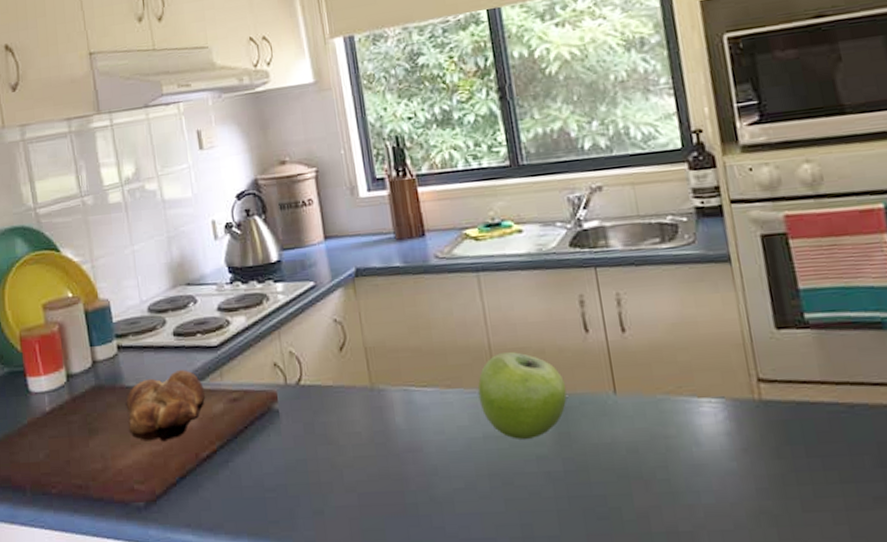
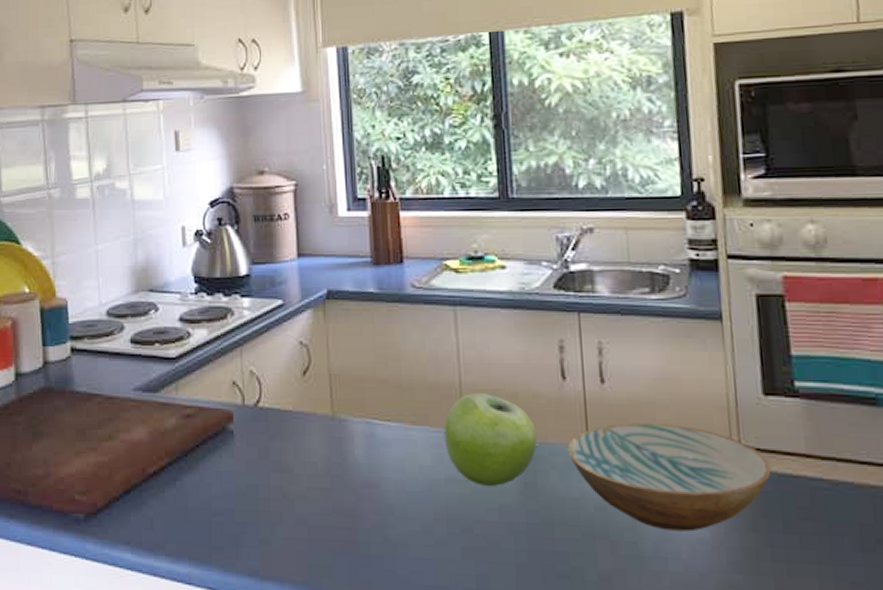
bread loaf: present [127,370,205,442] -> none [76,380,157,453]
bowl: none [595,364,790,466] -> present [567,423,772,532]

